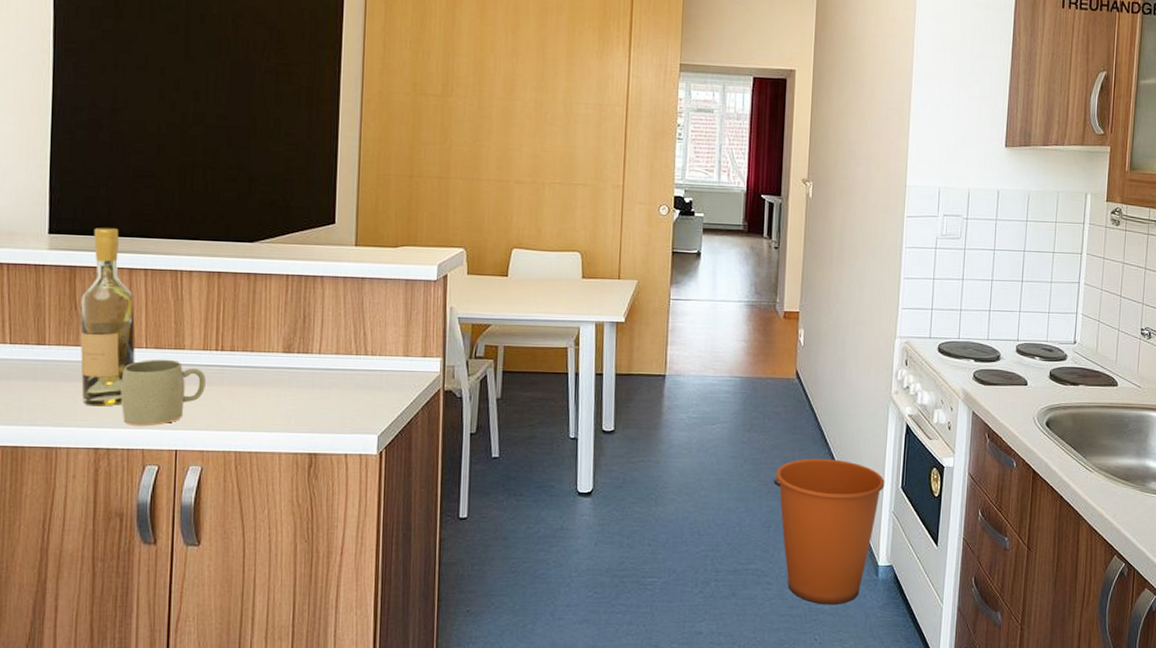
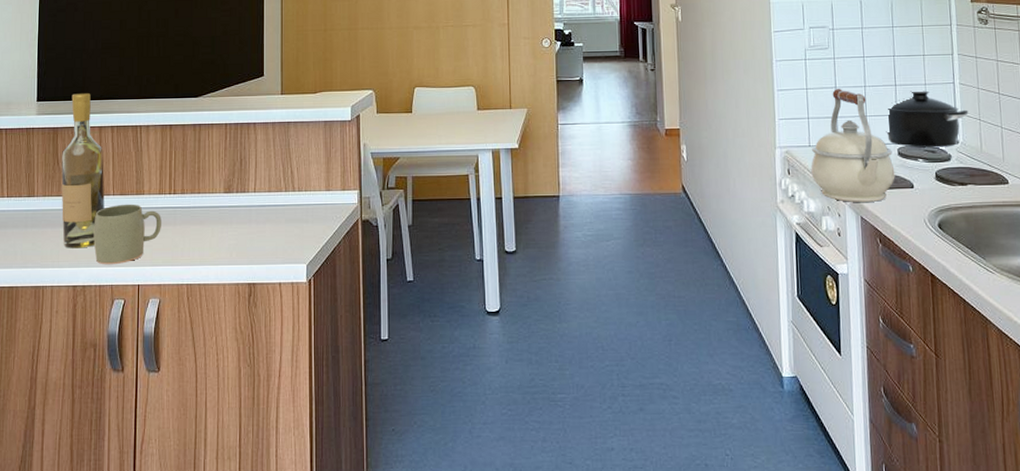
bucket: present [774,458,885,604] -> none [670,270,781,418]
kettle: none [928,281,1011,398] -> present [811,89,895,203]
saucepan: none [1007,288,1089,347] -> present [886,90,969,148]

